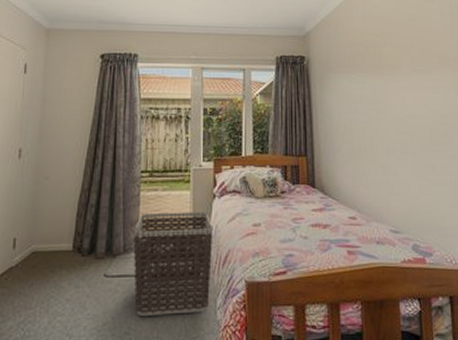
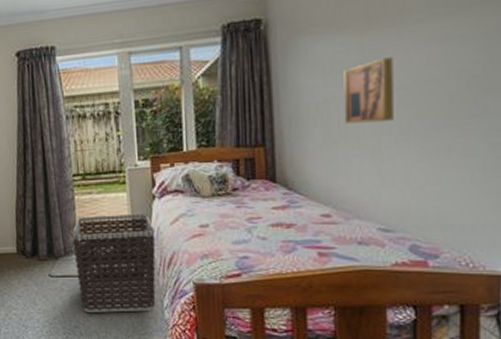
wall art: none [362,96,396,143] -> present [344,57,393,124]

